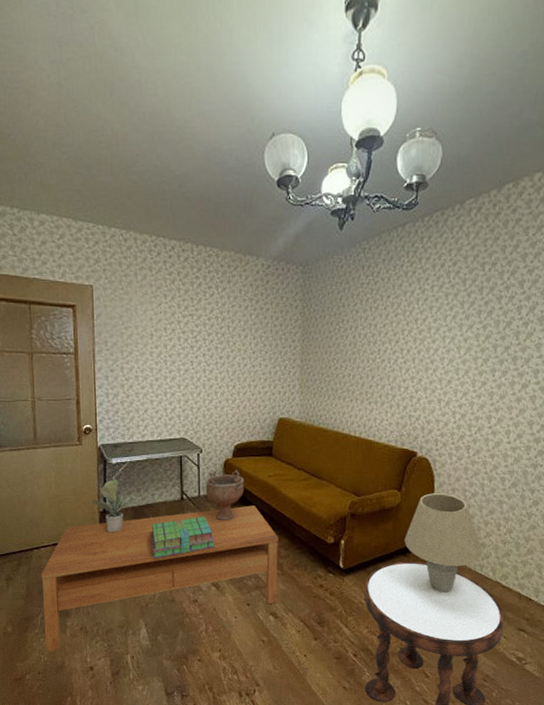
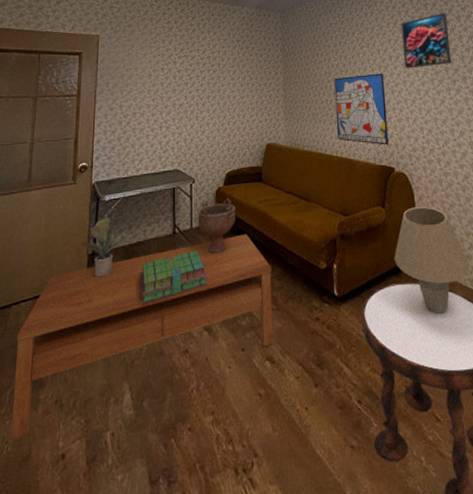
wall art: none [357,347,418,428] -> present [334,73,389,145]
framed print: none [445,274,508,344] -> present [401,12,452,69]

